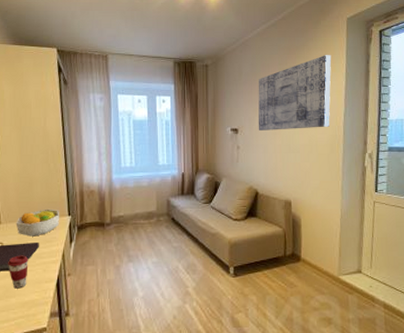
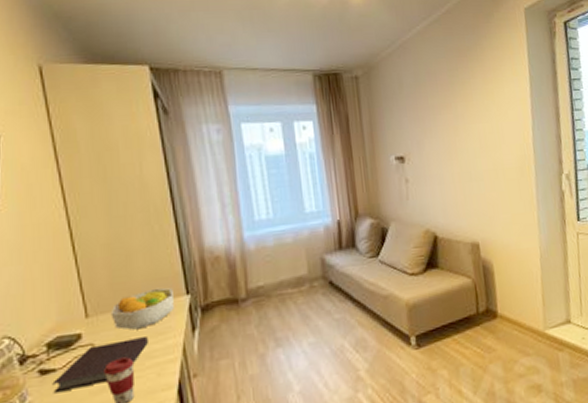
wall art: present [258,55,332,130] -> none [424,55,516,157]

